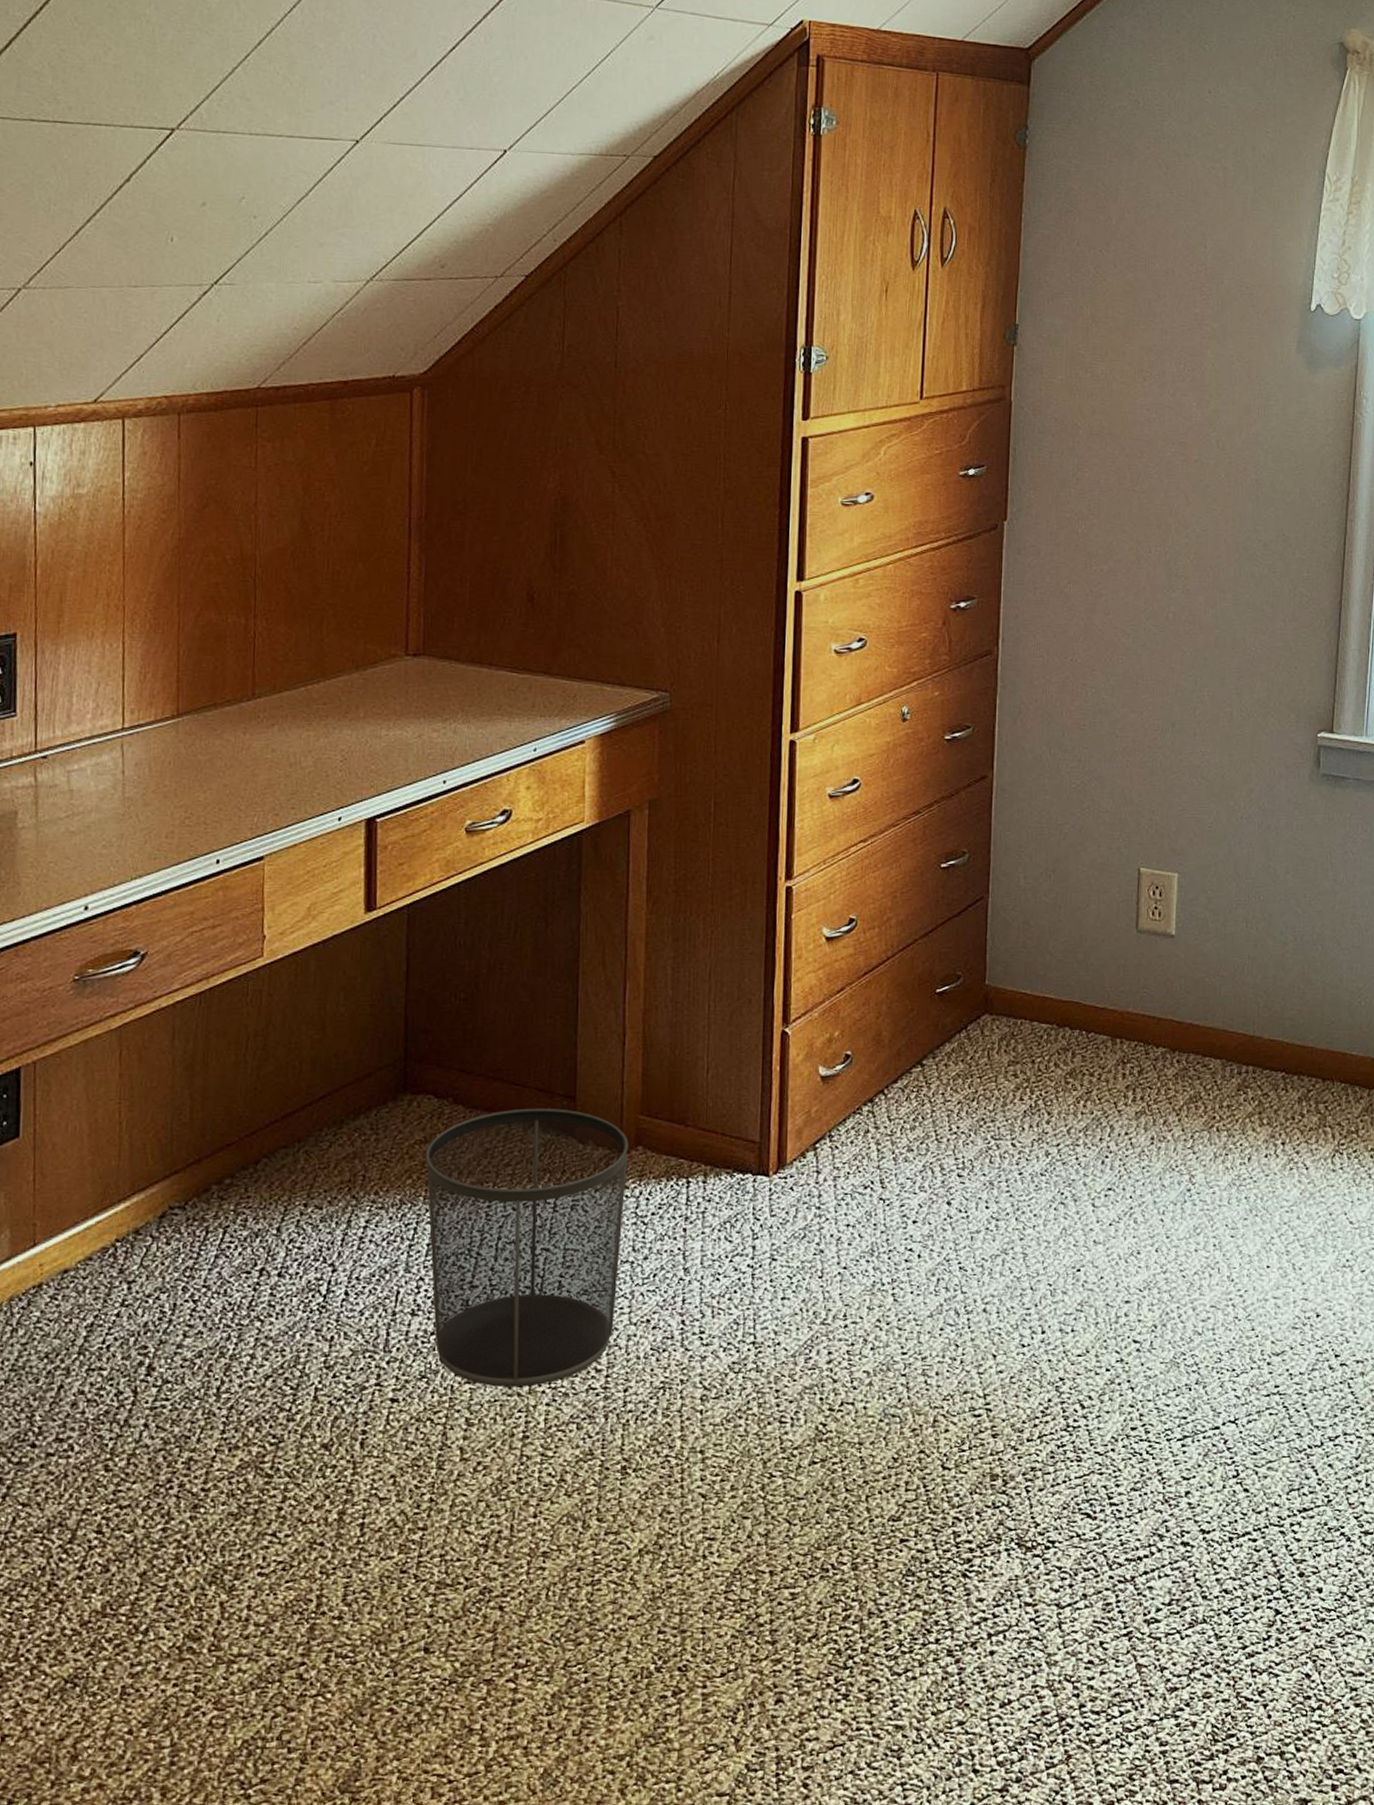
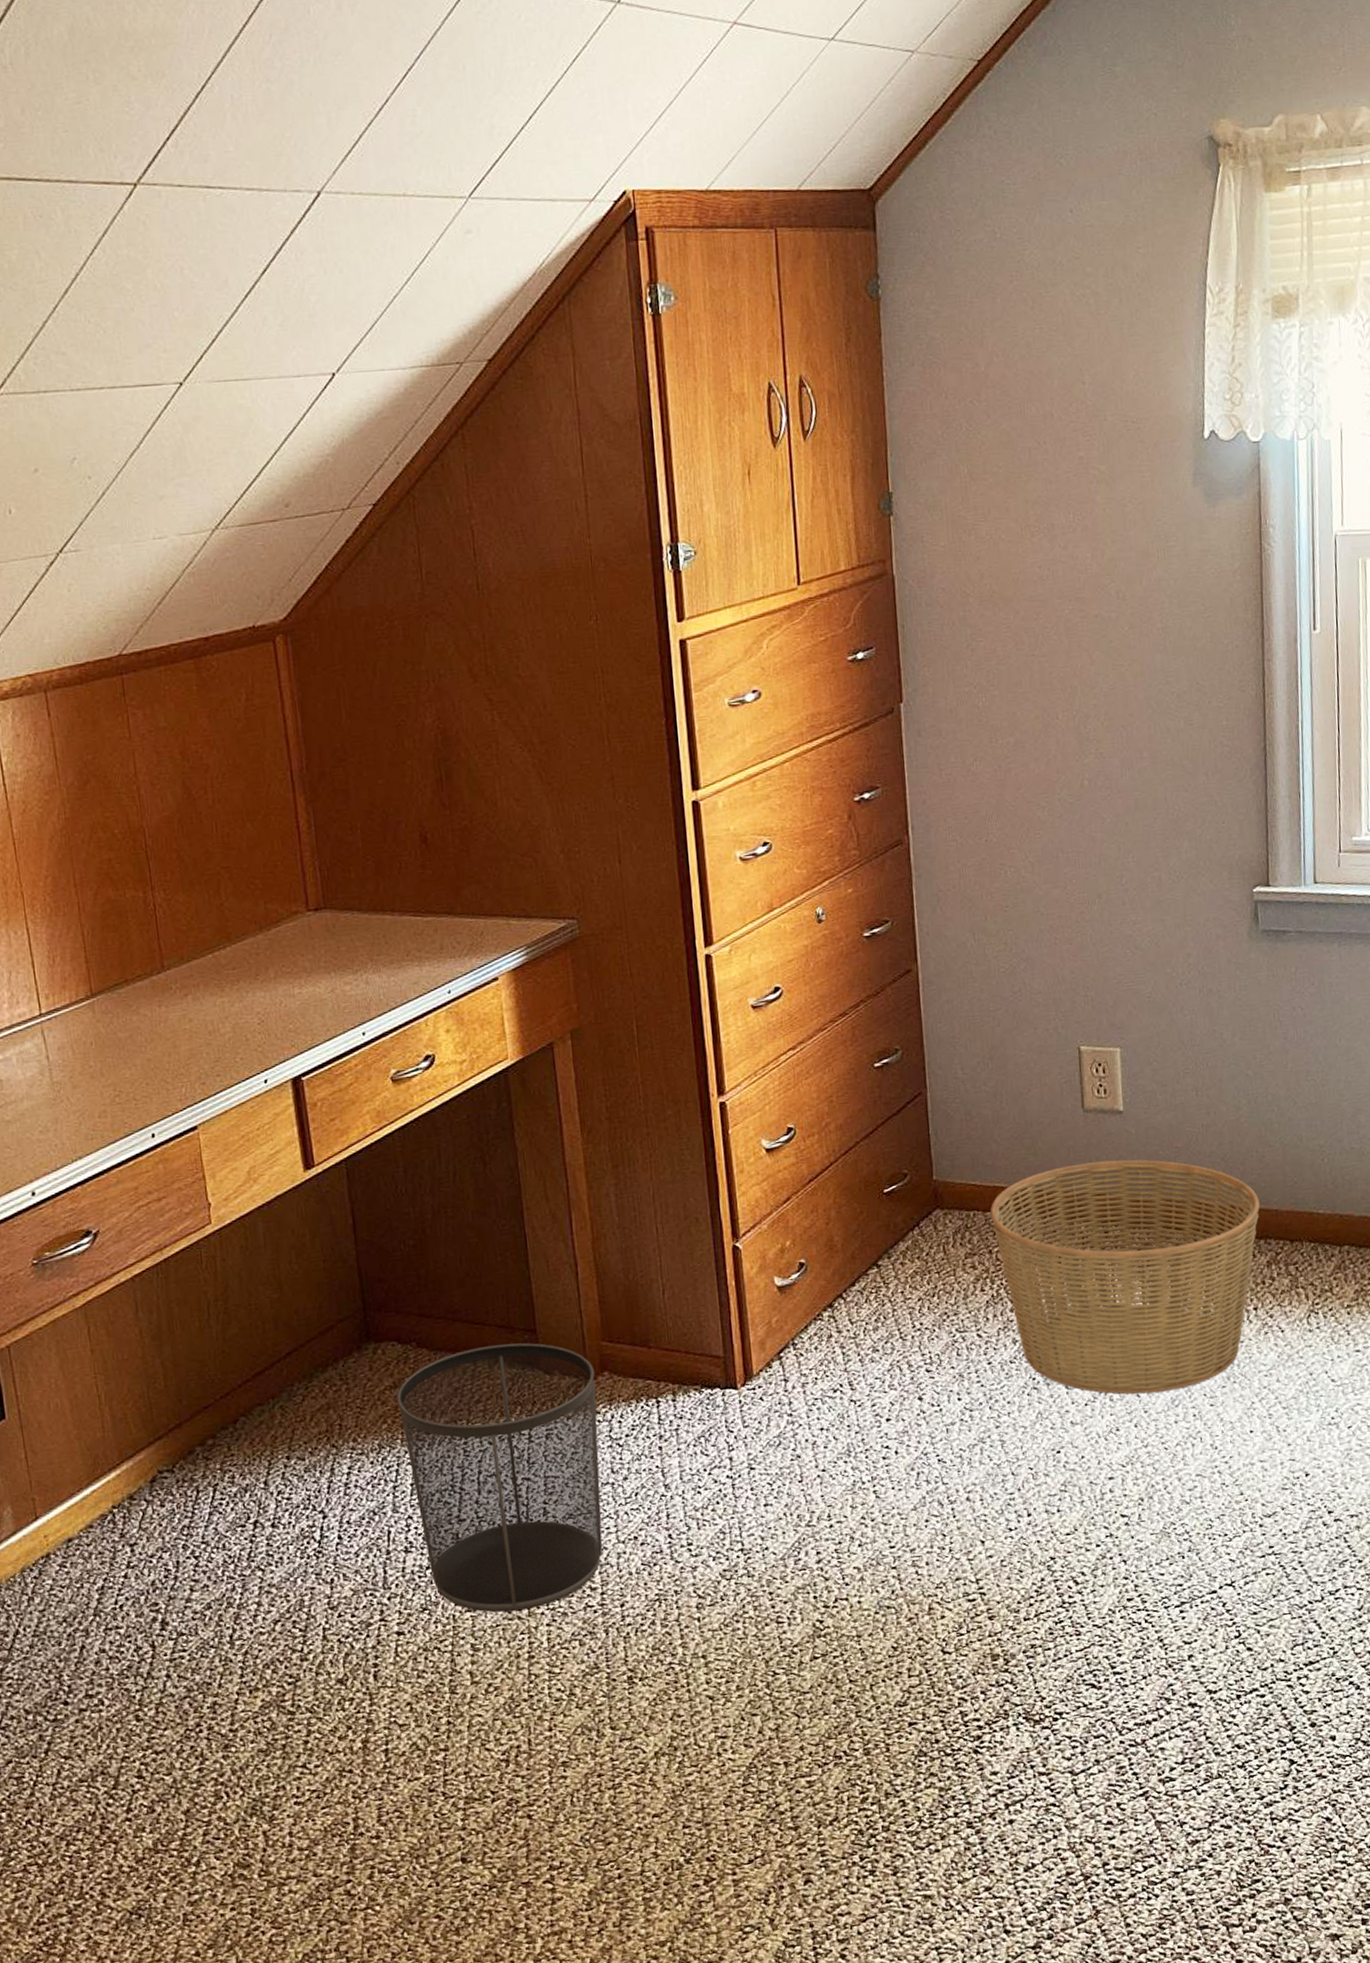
basket: none [1037,982,1297,1219] -> present [990,1159,1261,1394]

